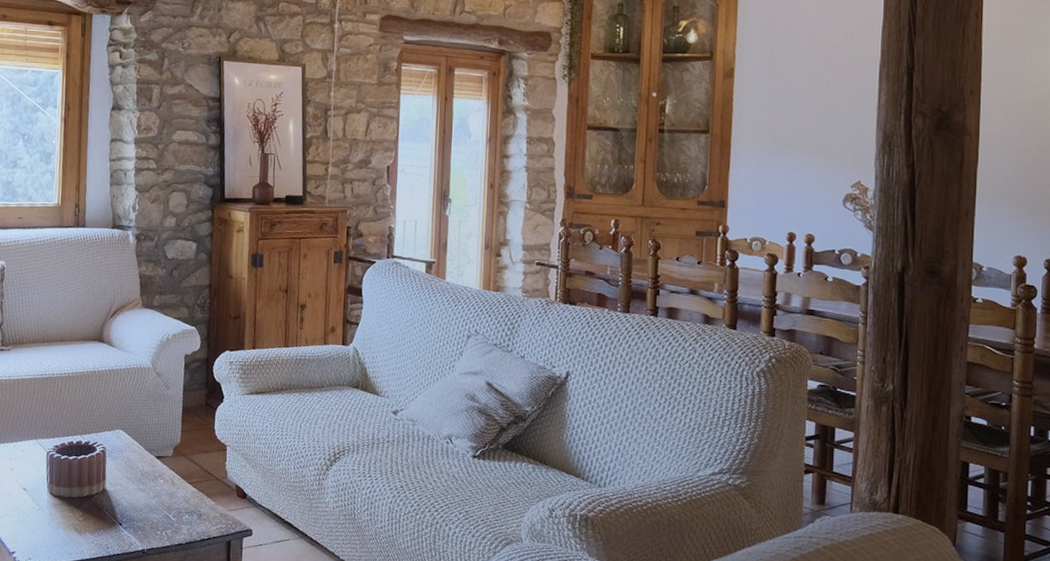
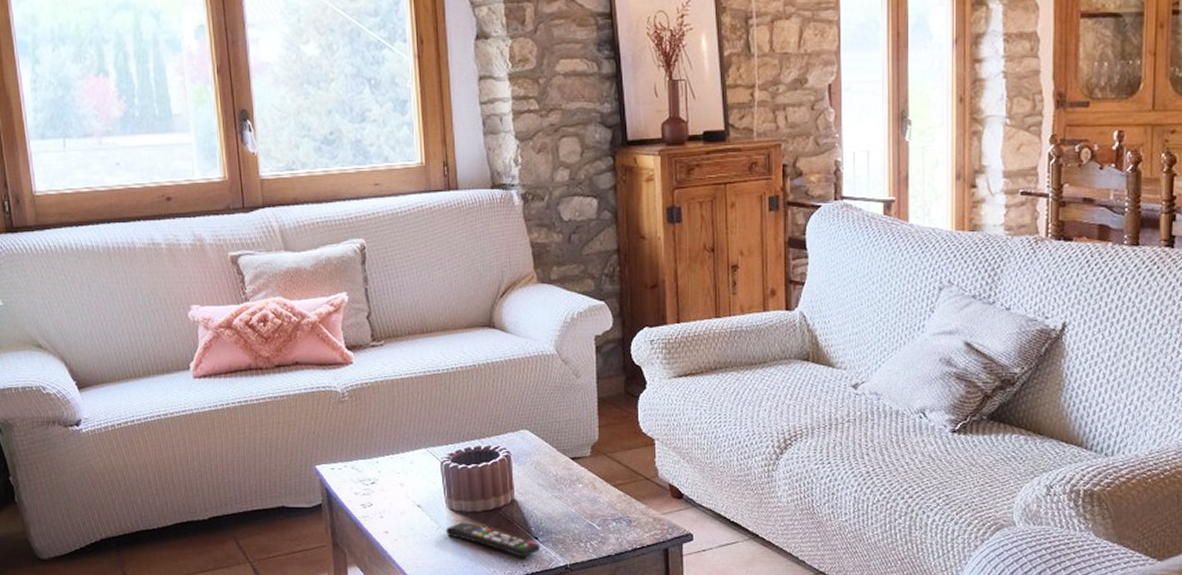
remote control: none [45,505,123,541] -> present [446,522,540,558]

